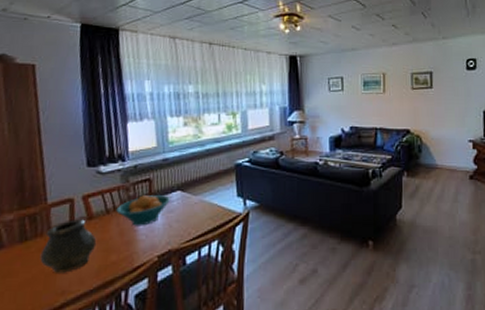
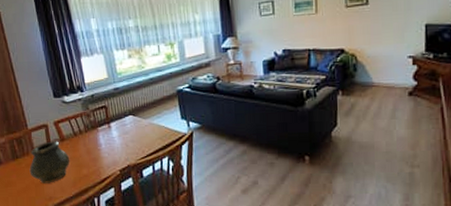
fruit bowl: present [116,195,170,226] -> none [82,120,124,146]

